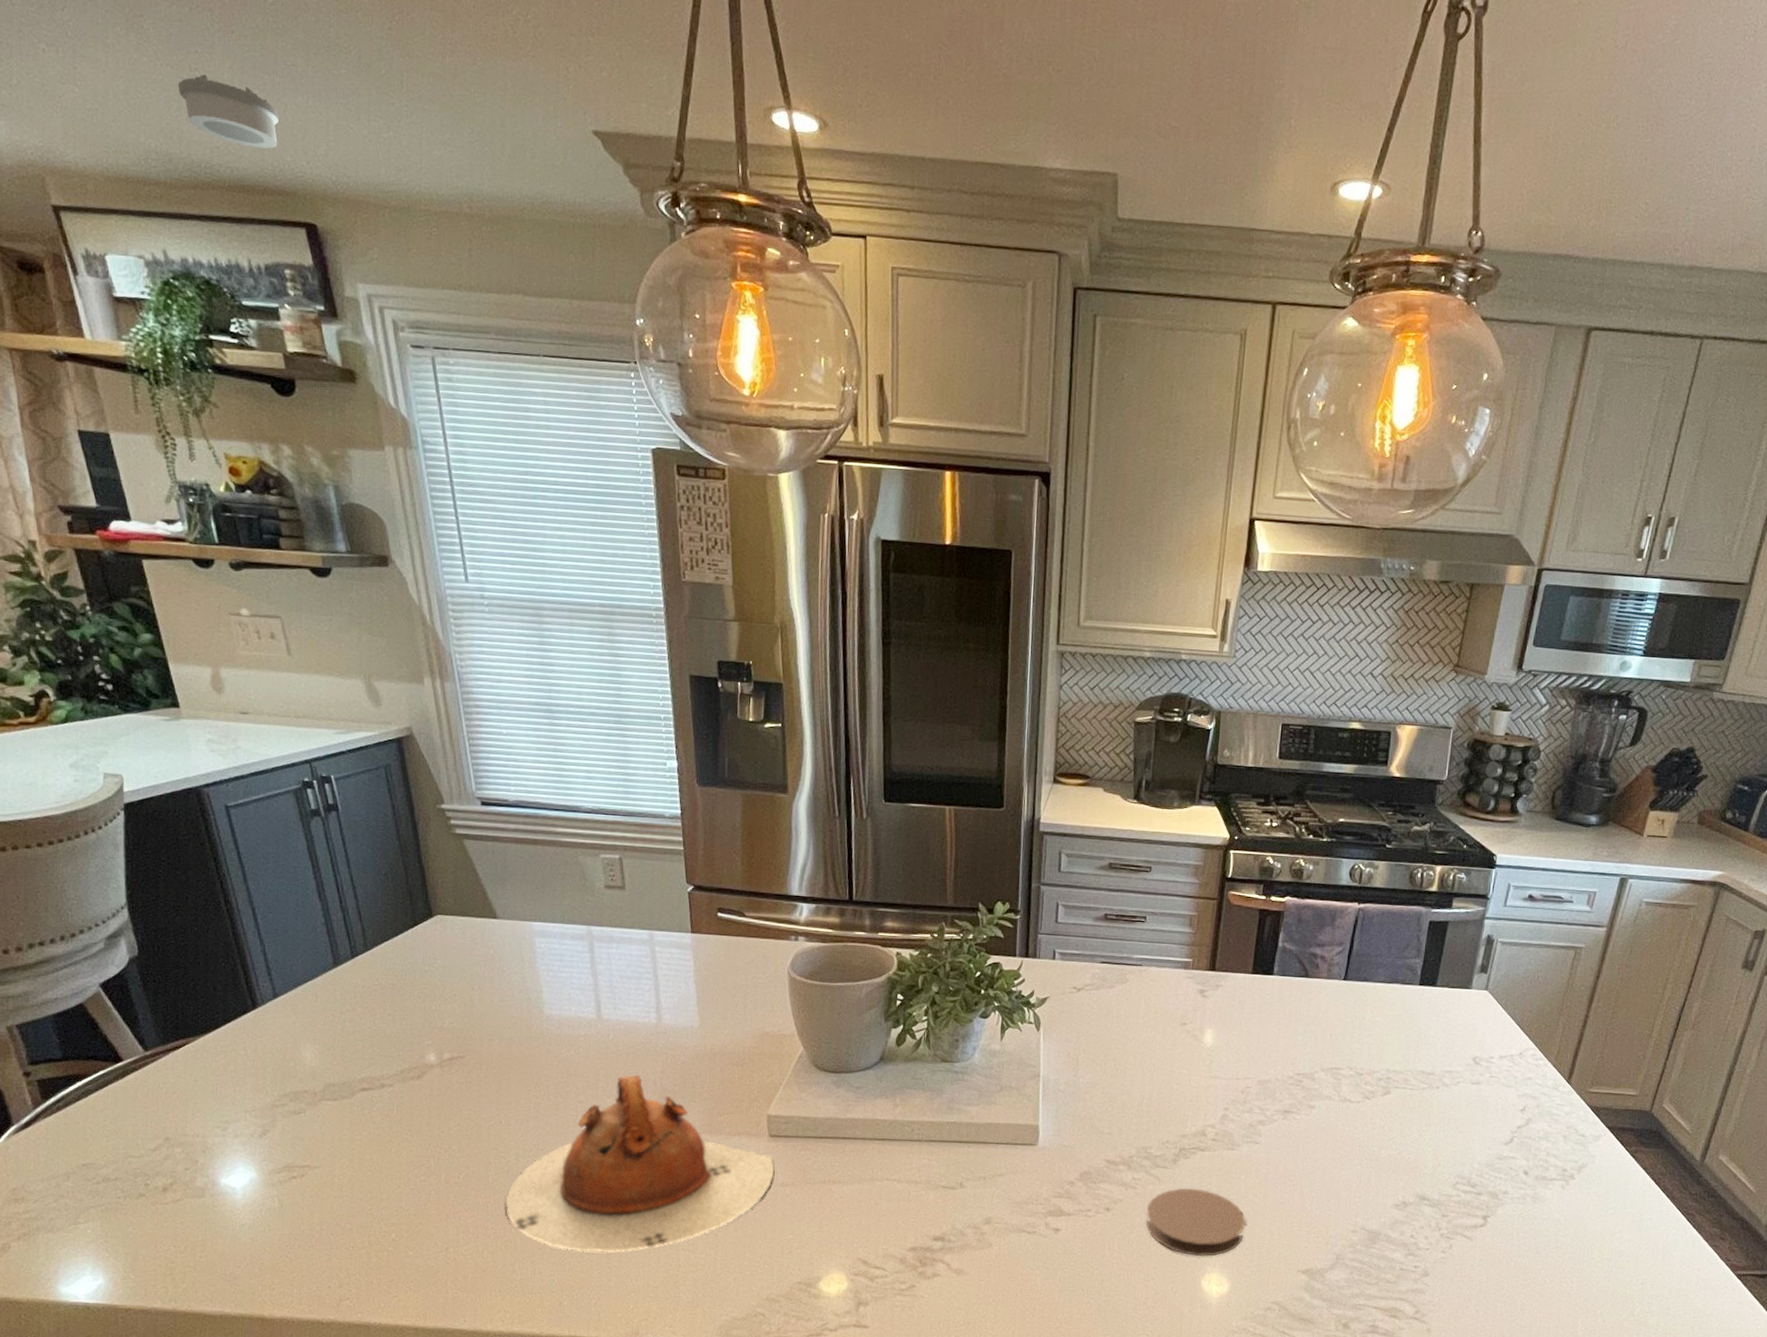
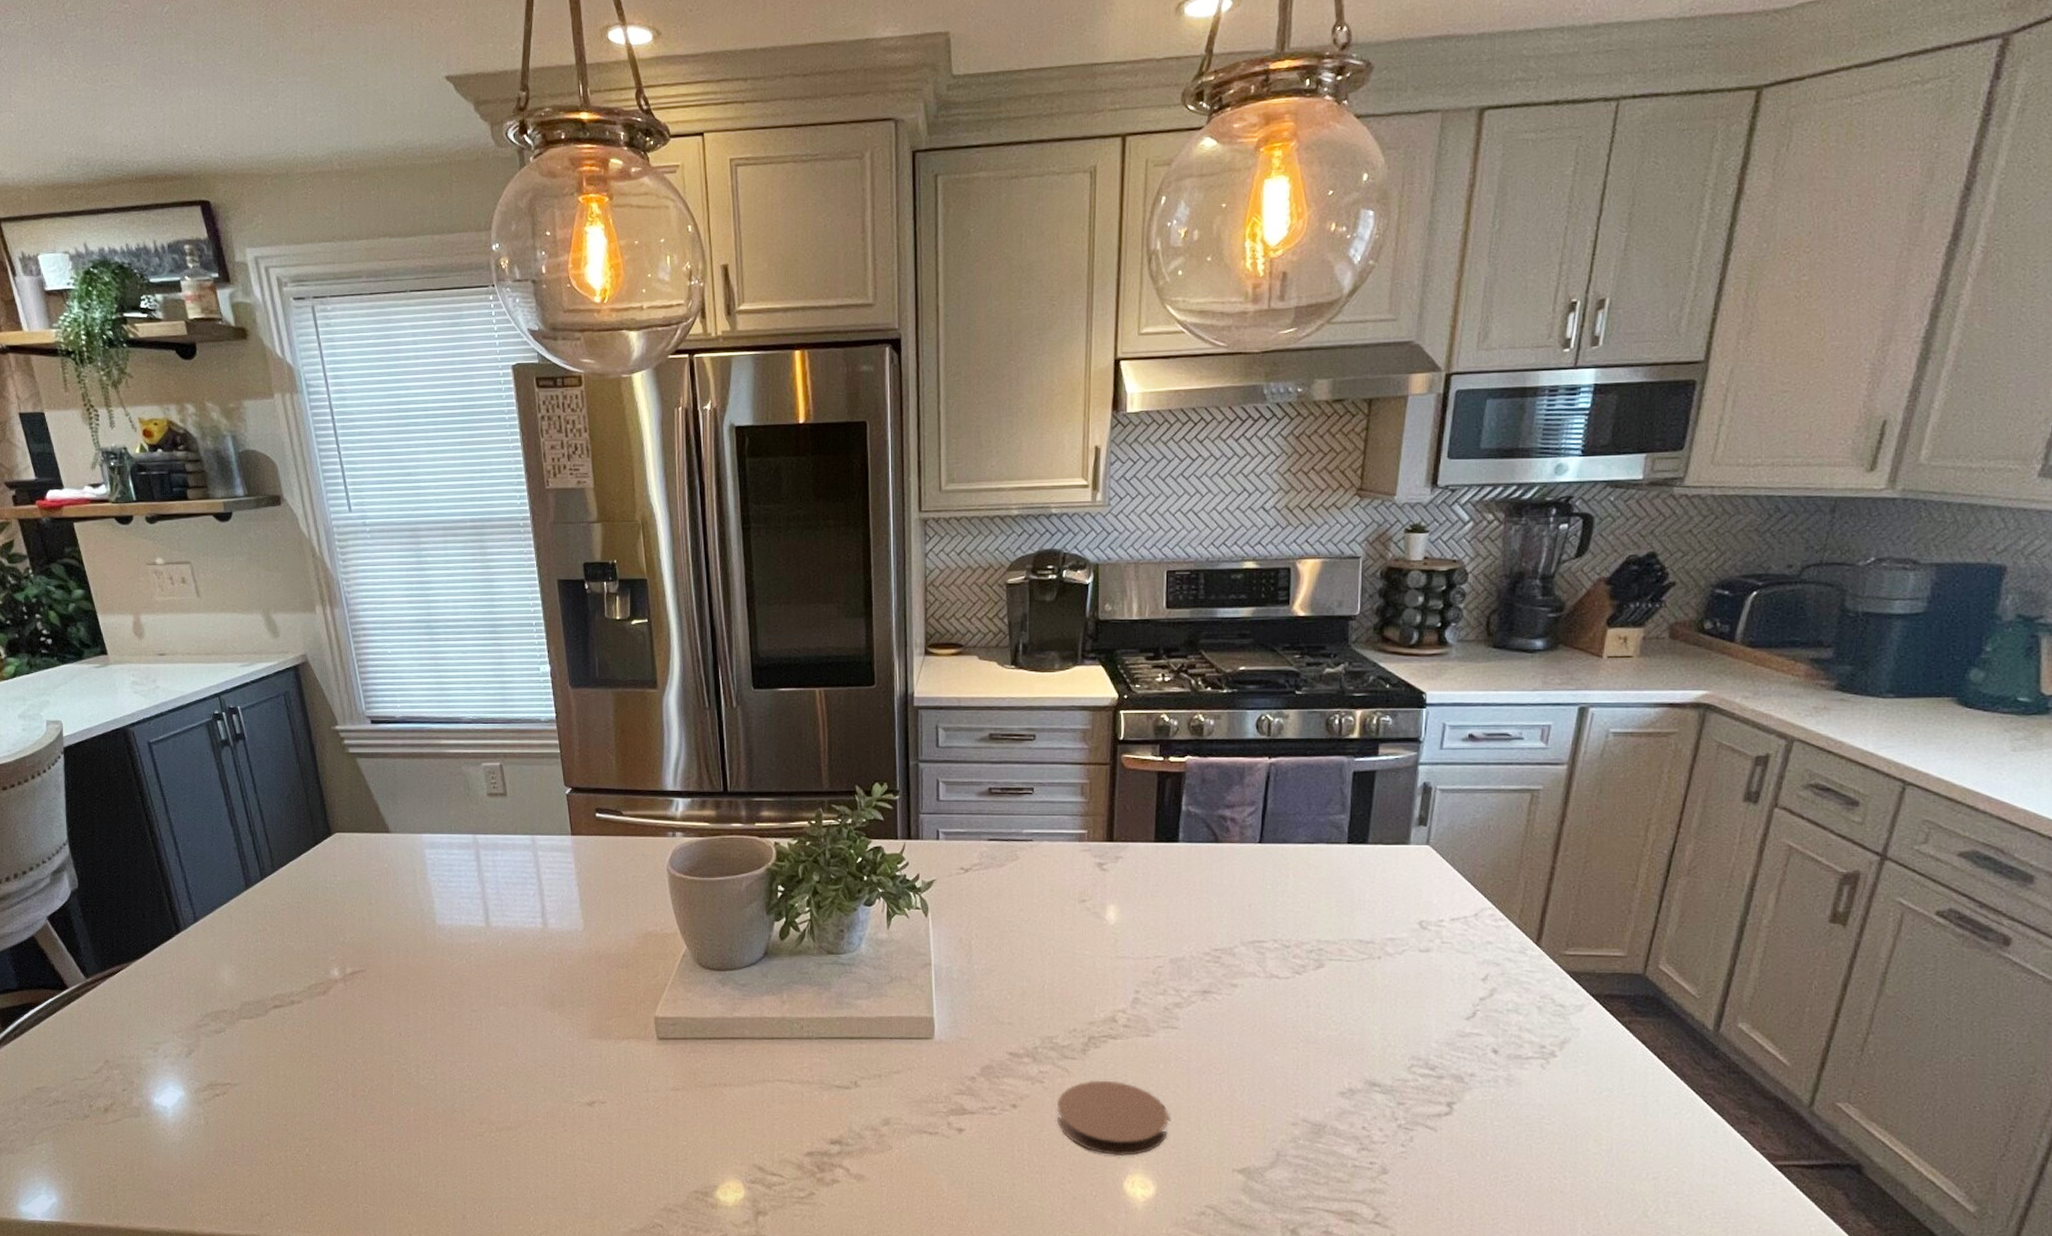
smoke detector: present [177,74,280,149] -> none [92,84,176,141]
teapot: present [505,1074,775,1252] -> none [408,981,665,1163]

